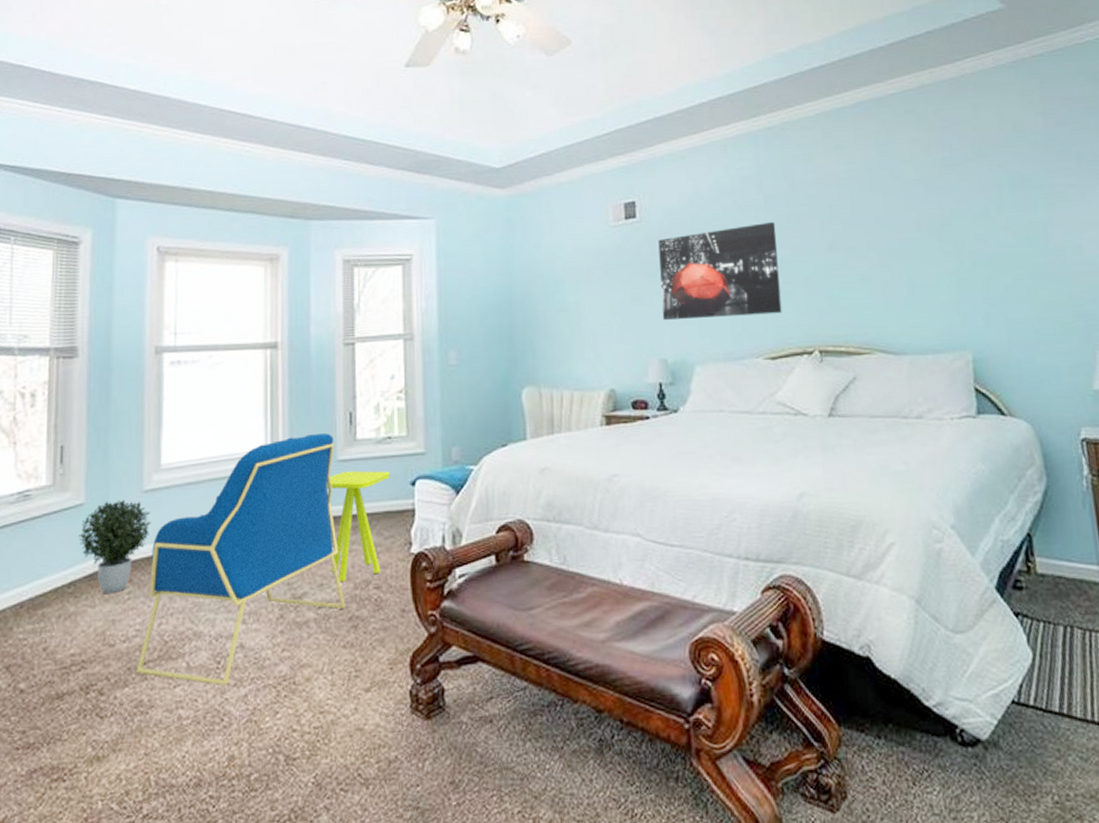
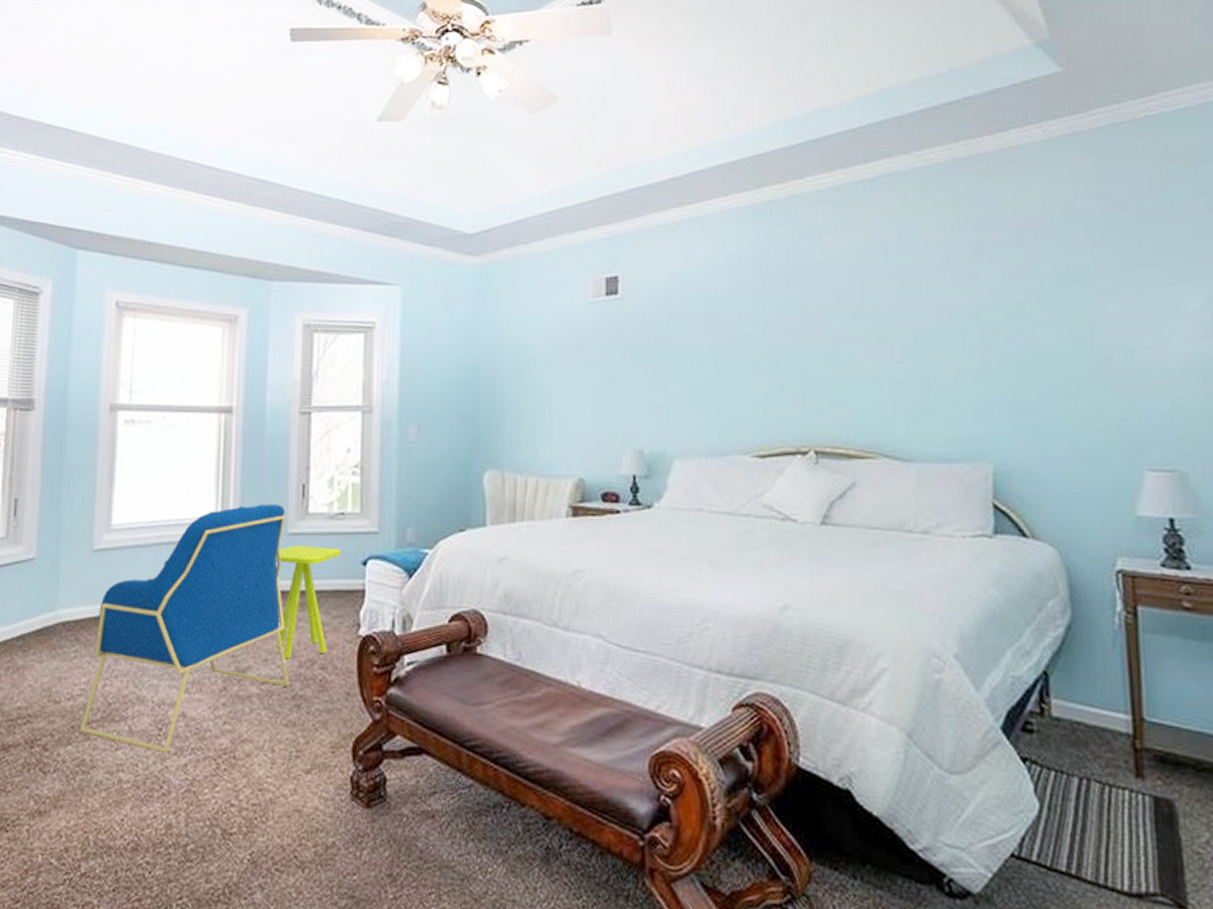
potted plant: present [78,500,151,594] -> none [29,557,99,651]
wall art: present [658,221,782,321] -> none [640,305,776,408]

